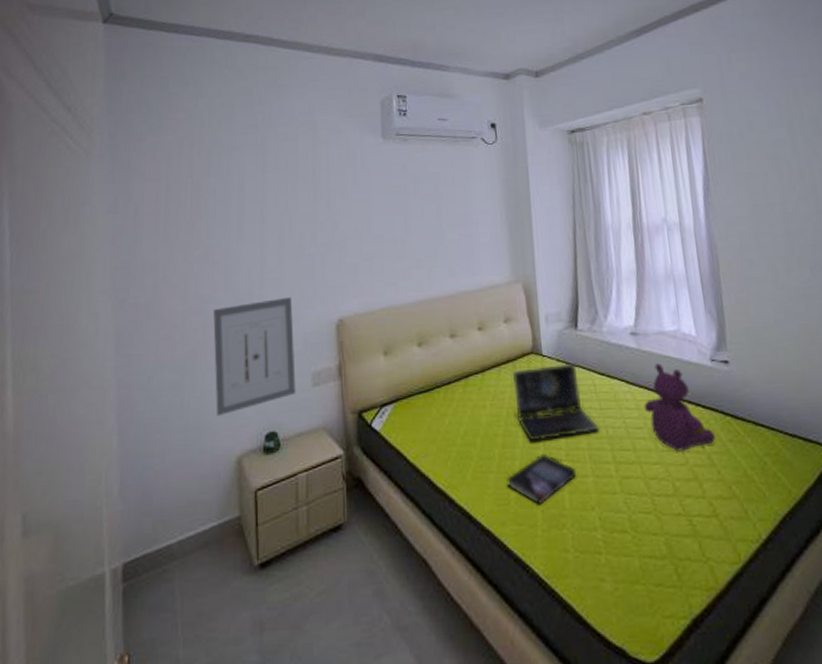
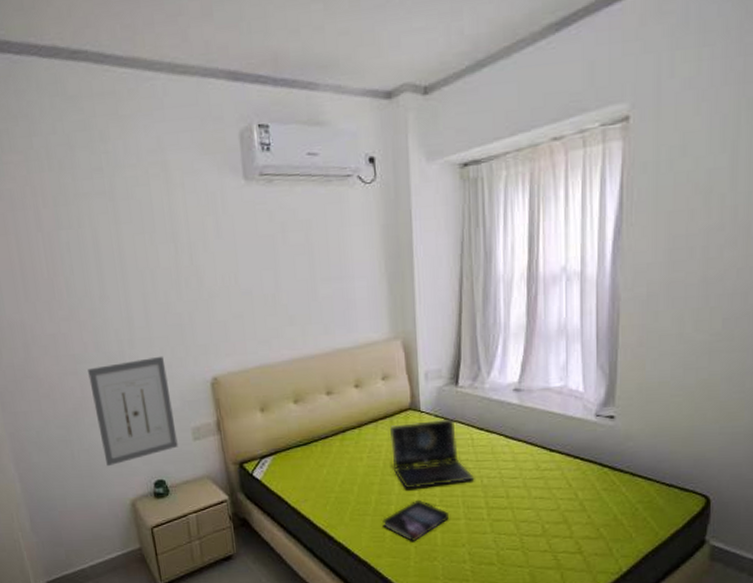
teddy bear: present [643,363,716,451] -> none [520,418,590,499]

